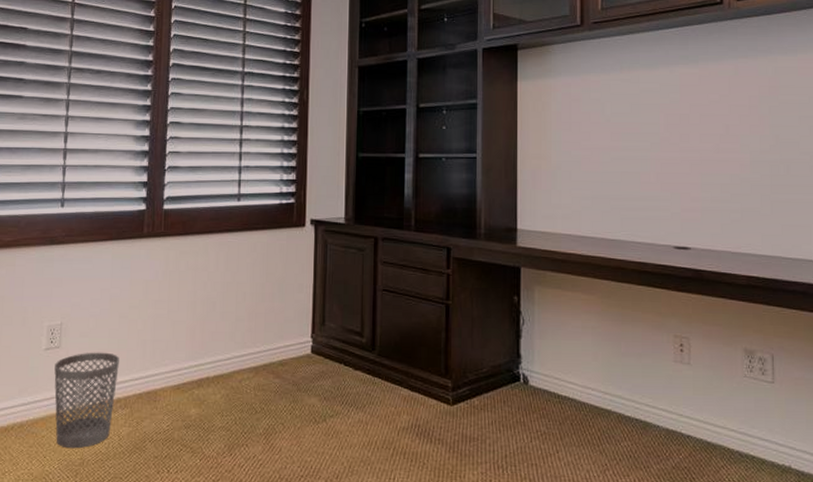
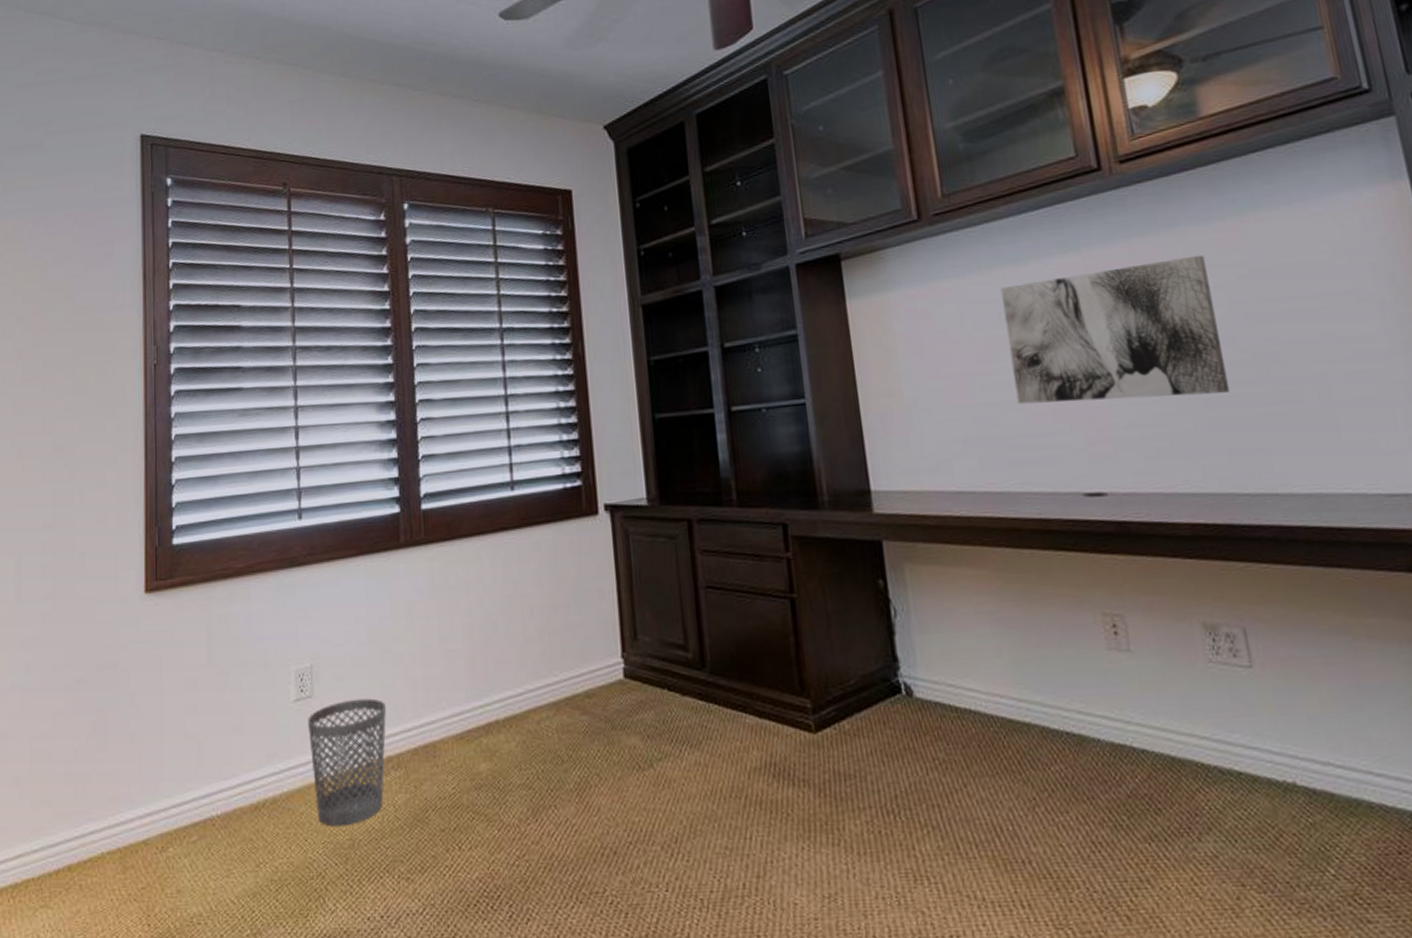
wall art: none [635,77,790,182] -> present [1000,255,1231,405]

